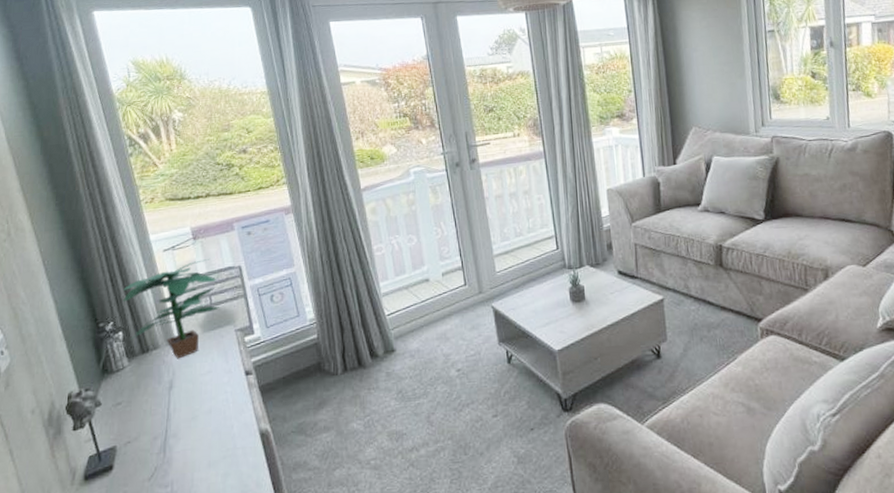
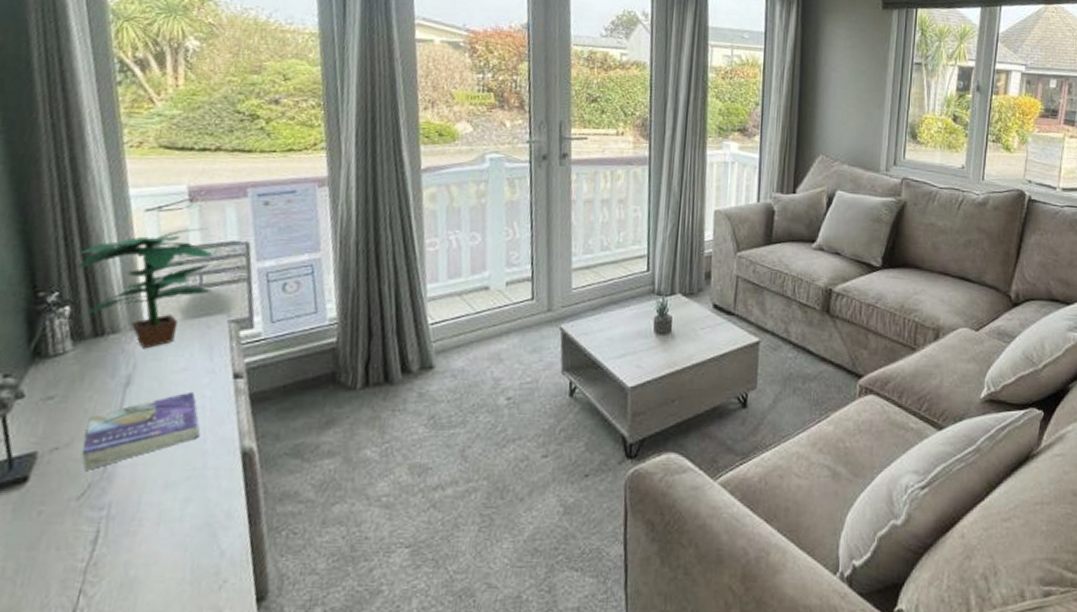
book: none [146,389,228,457] -> present [81,391,201,470]

